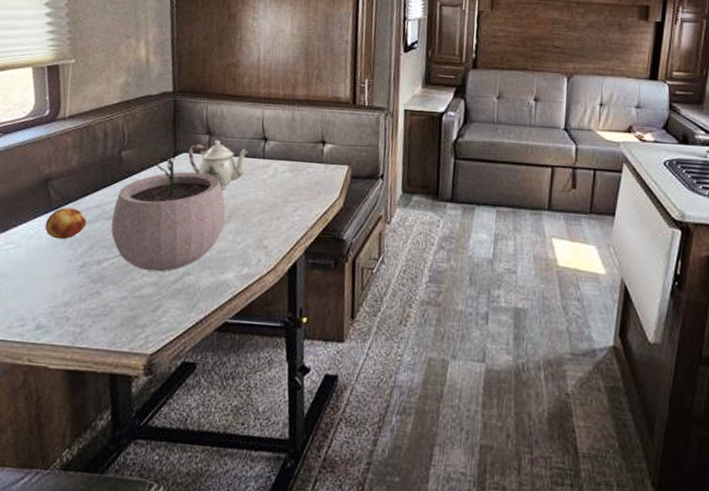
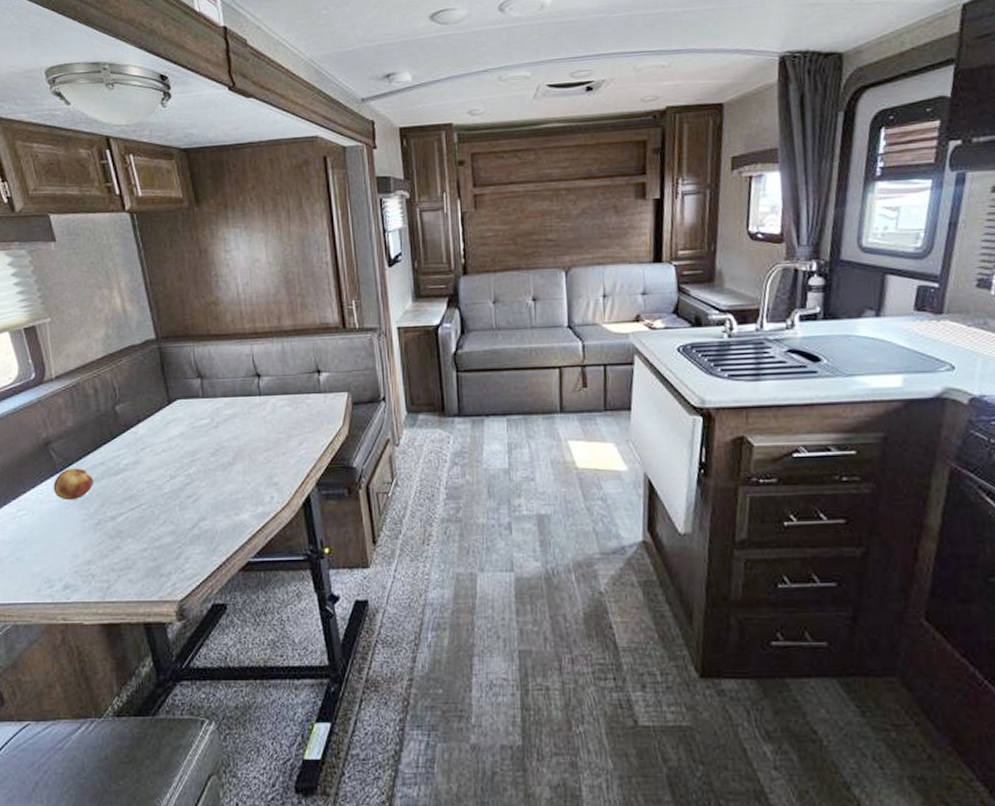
plant pot: present [110,150,226,272] -> none [118,397,232,521]
teapot: present [188,140,248,190] -> none [183,382,243,433]

